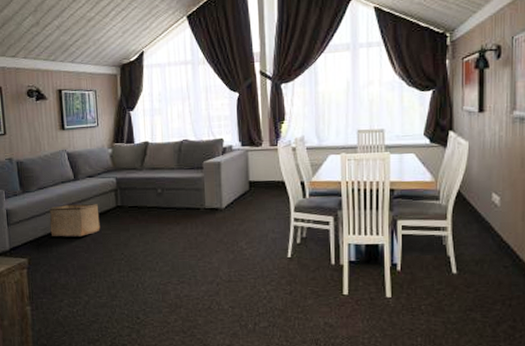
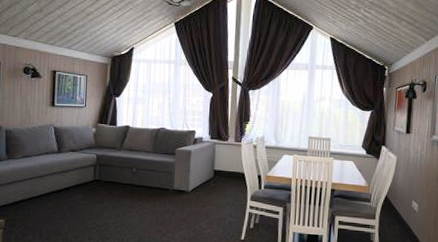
storage bin: present [49,204,100,237] -> none [29,173,78,204]

